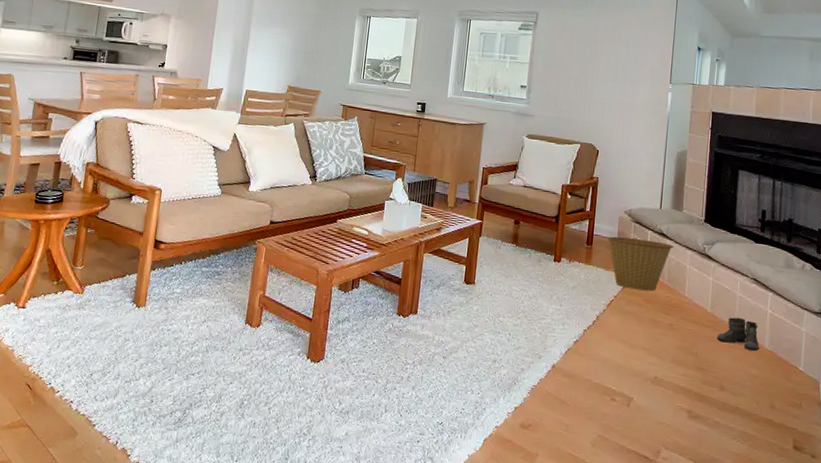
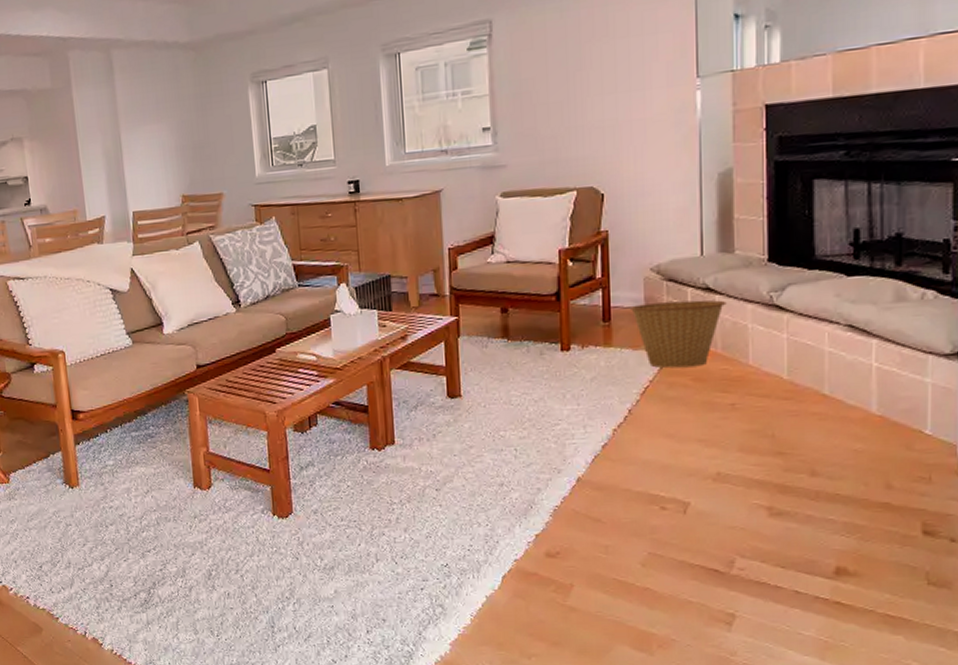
boots: present [717,317,760,351] -> none [801,379,865,420]

